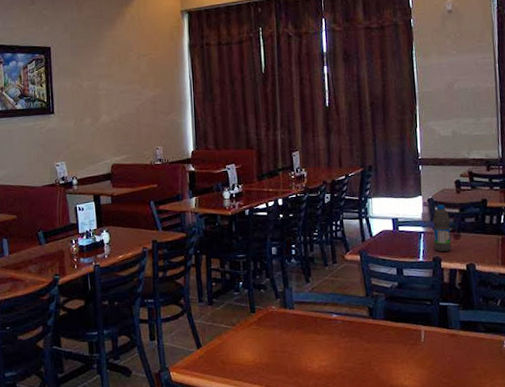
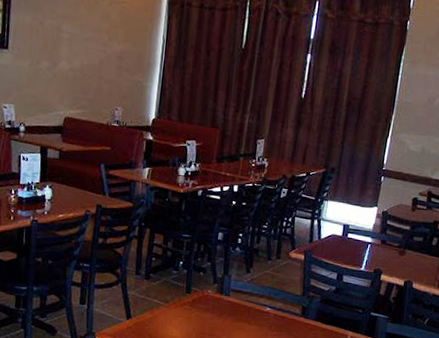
water bottle: present [432,204,452,252] -> none [377,219,400,266]

